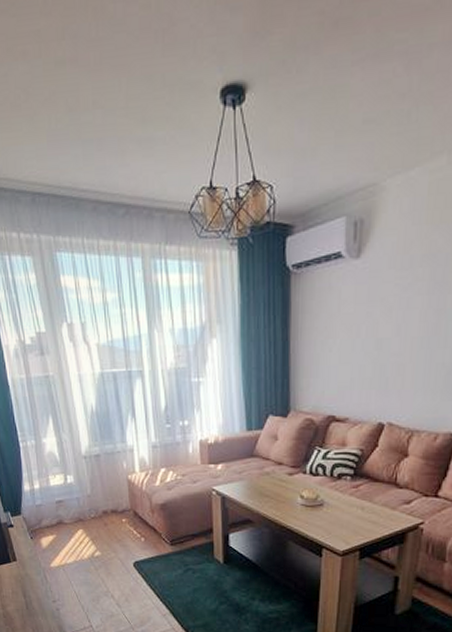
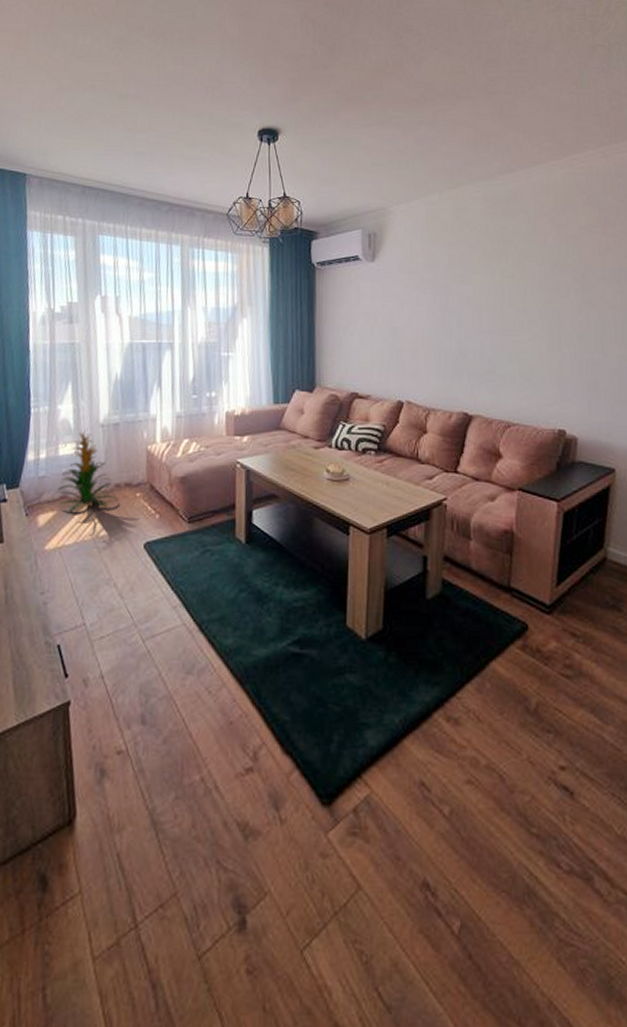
indoor plant: none [54,460,106,537] -> present [57,428,117,514]

